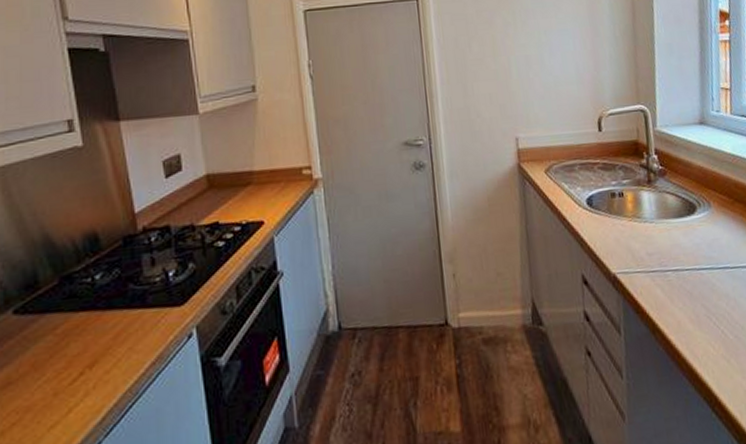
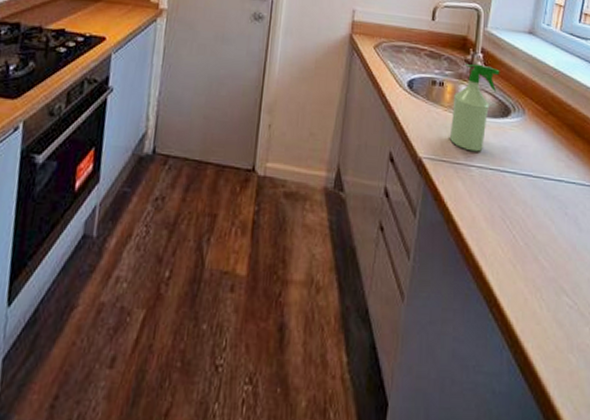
spray bottle: none [636,166,678,257] -> present [449,63,500,152]

